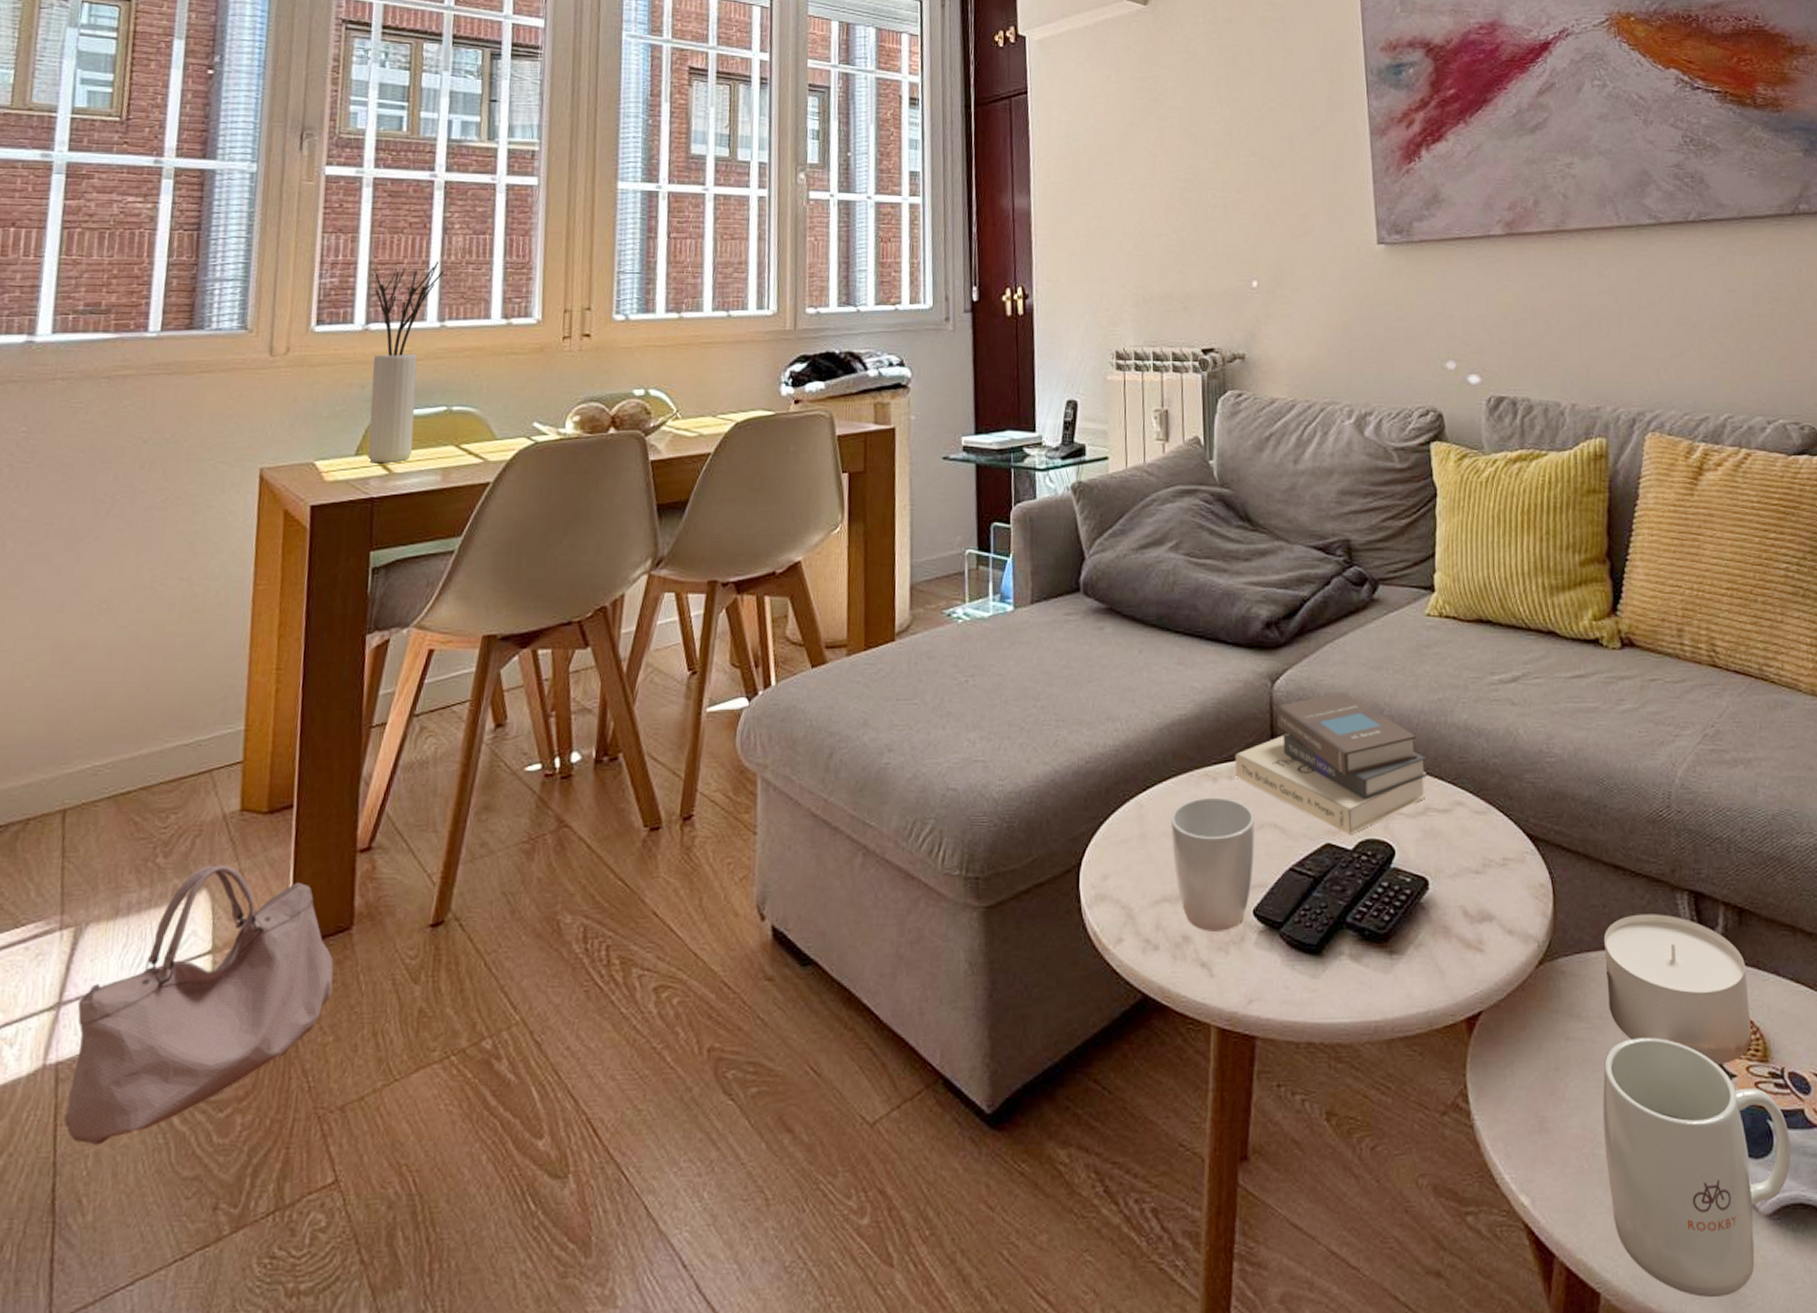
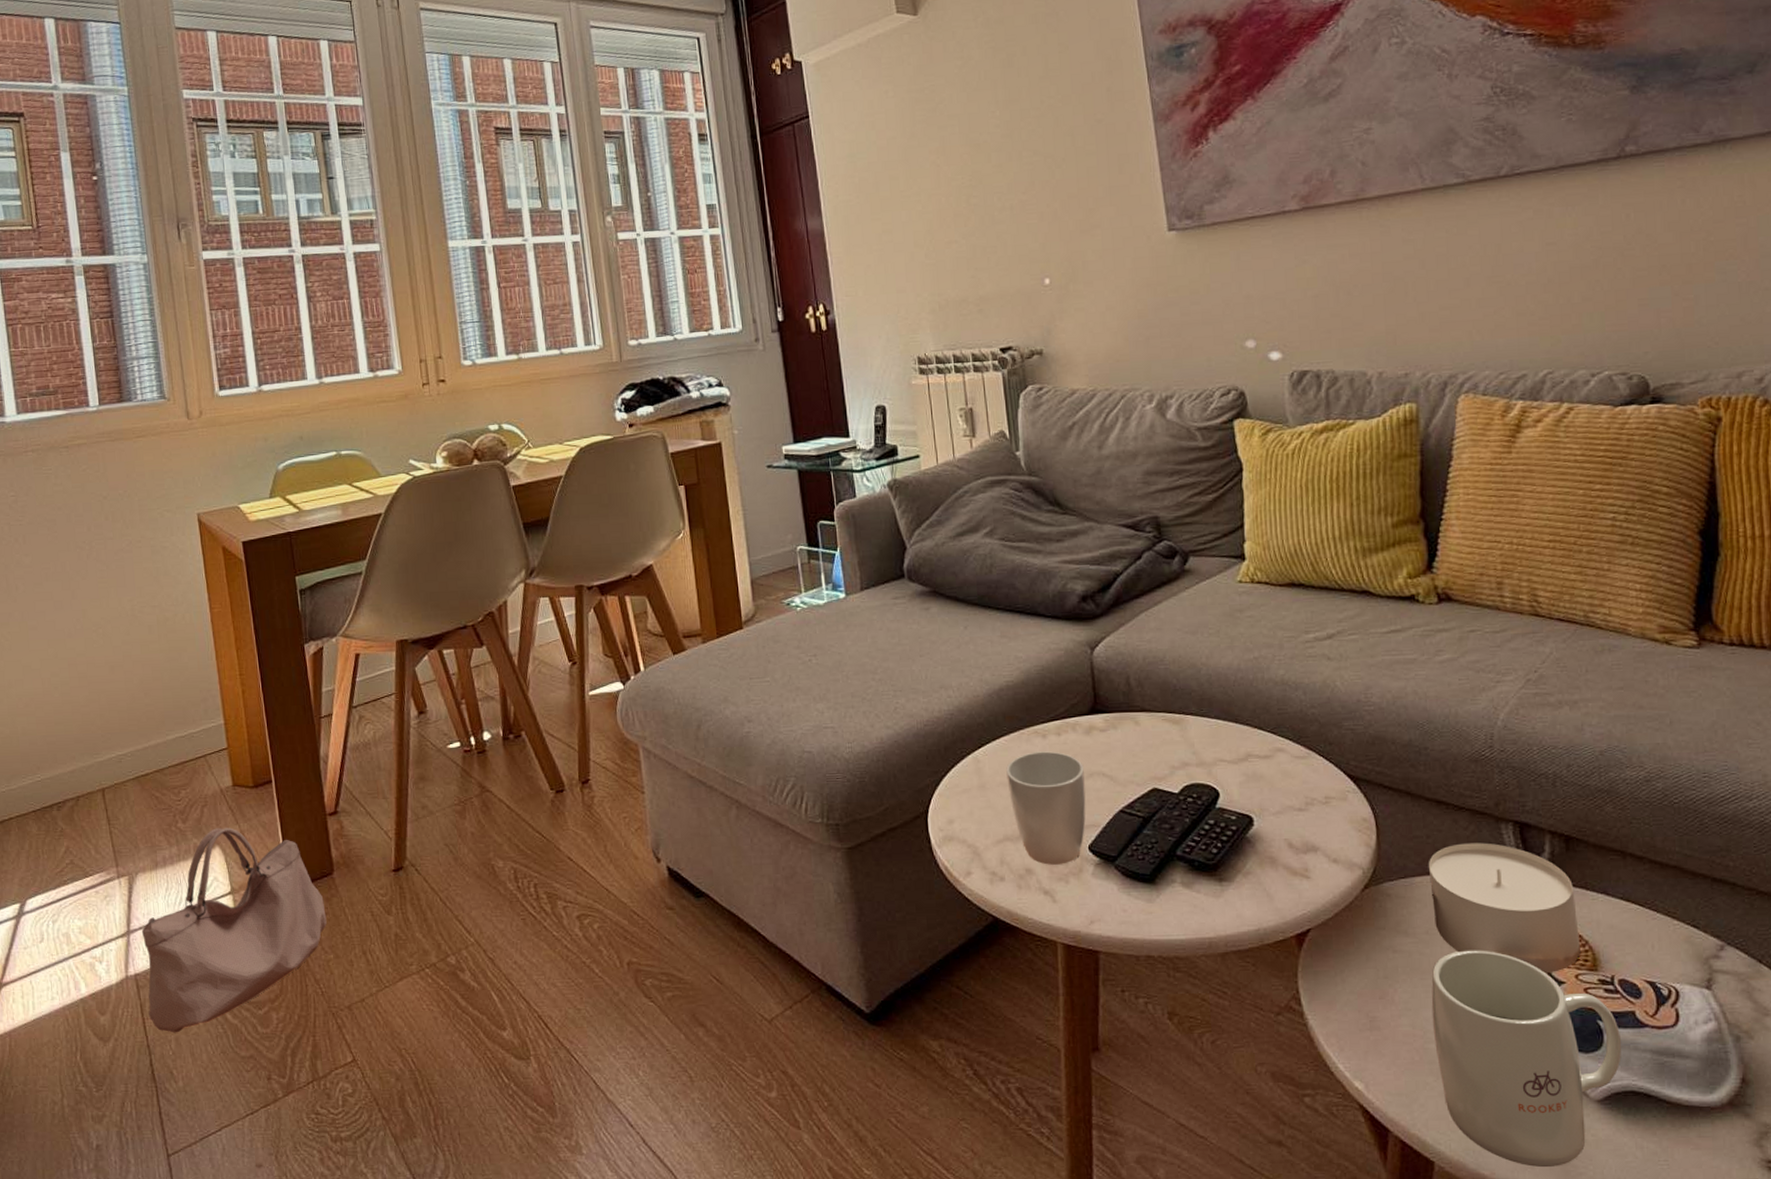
vase: present [368,261,445,464] -> none [257,326,315,504]
books: present [1235,692,1428,836] -> none [1061,655,1249,781]

